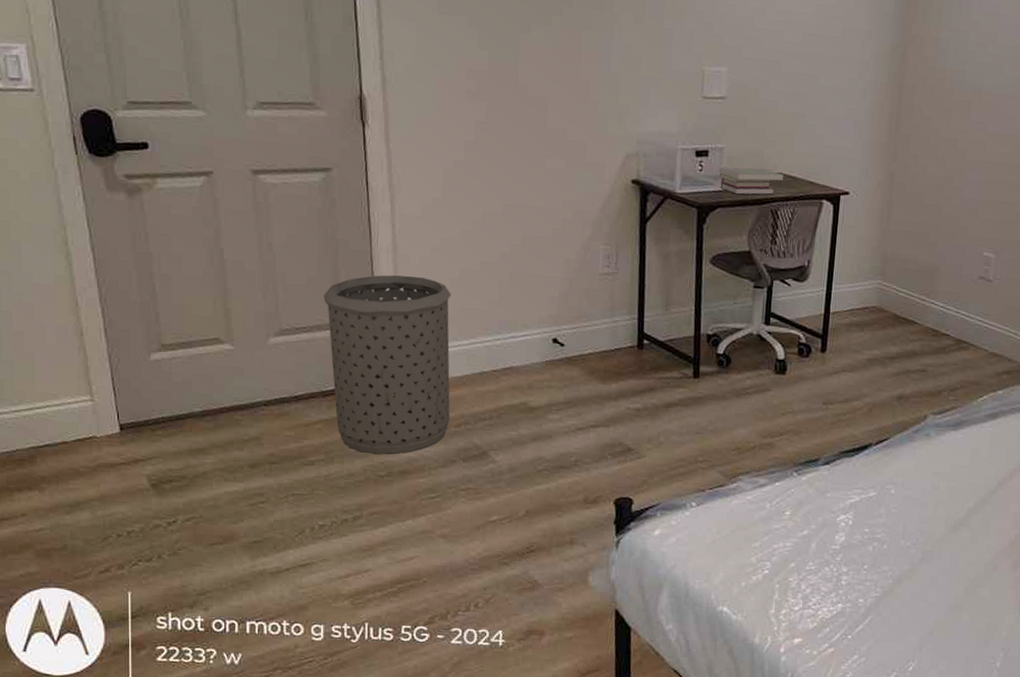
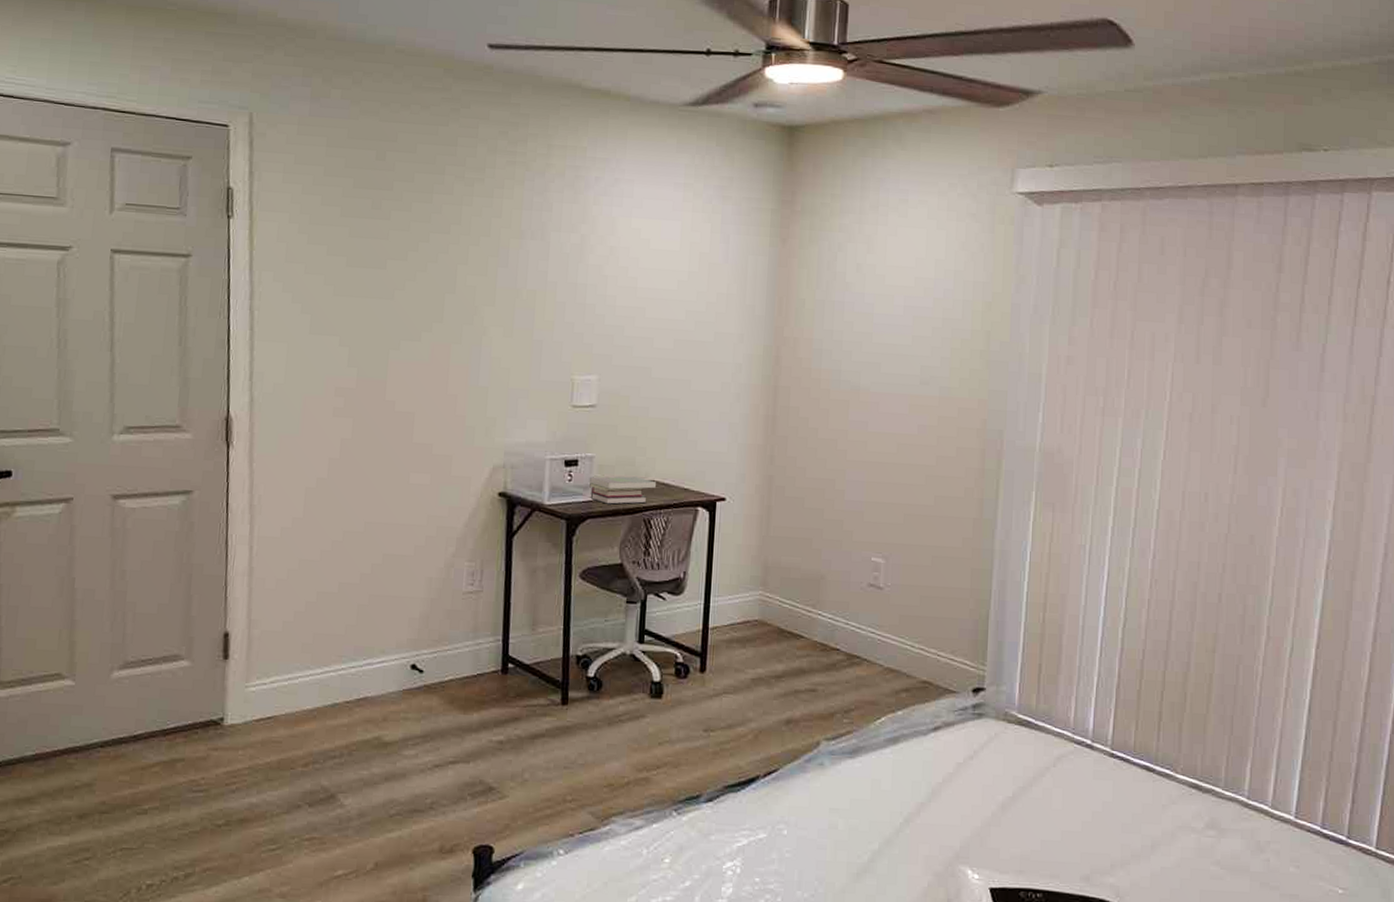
laundry basket: present [323,275,451,455] -> none [173,600,307,800]

